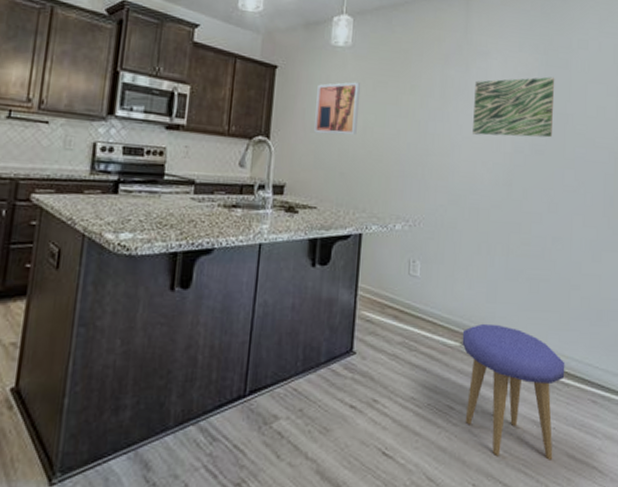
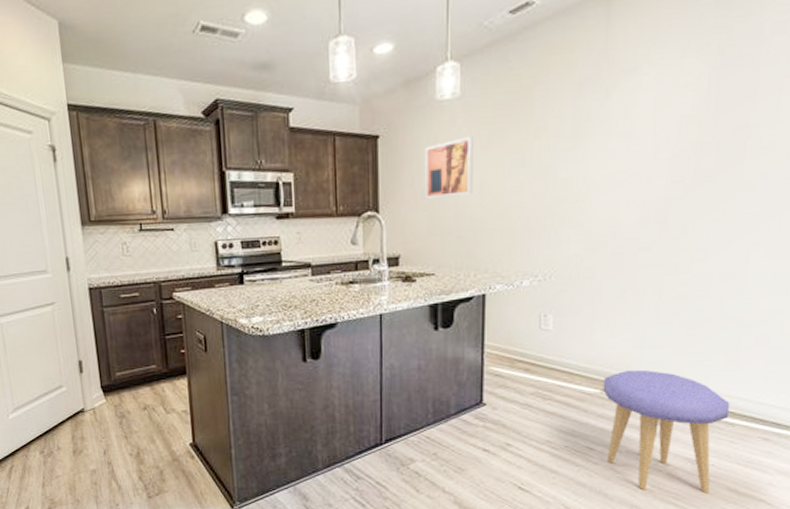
wall art: present [473,77,555,138] -> none [615,81,734,171]

